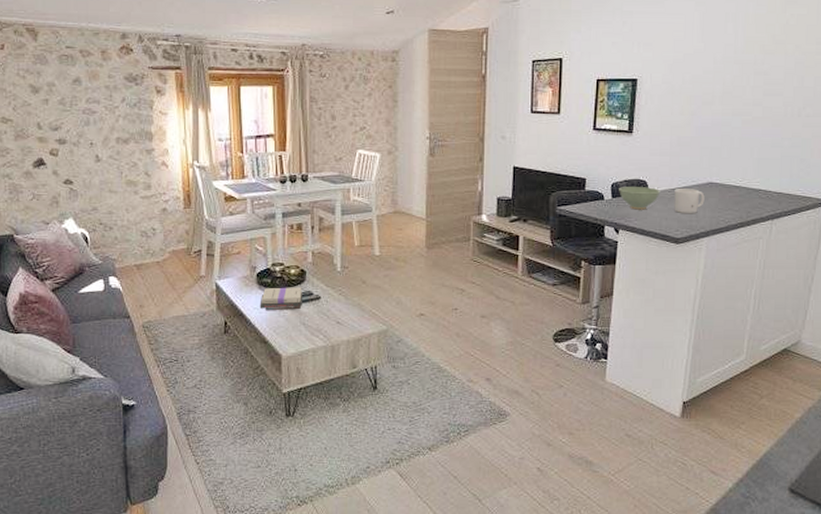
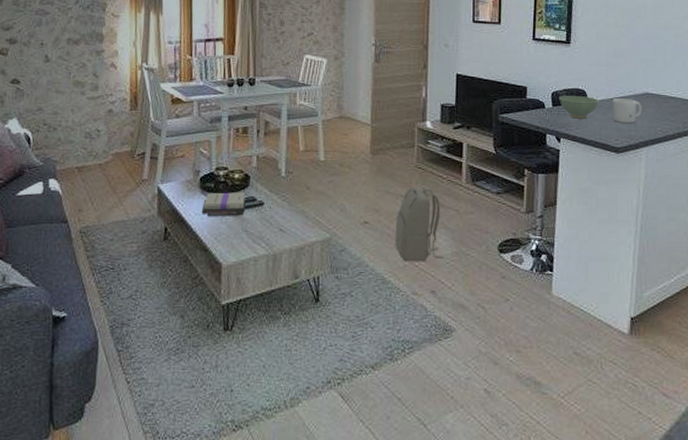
backpack: none [450,280,499,352] -> present [394,187,444,262]

